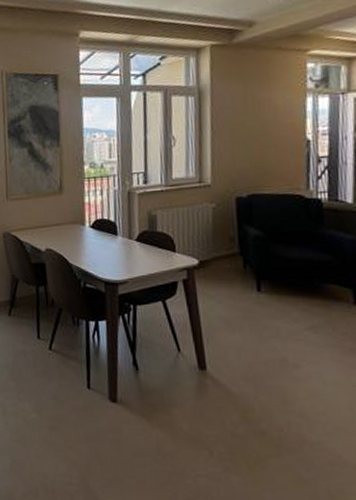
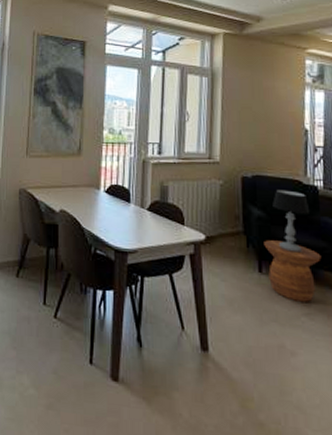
side table: none [262,258,326,316] -> present [264,240,322,302]
table lamp: none [271,206,314,269] -> present [272,189,311,253]

